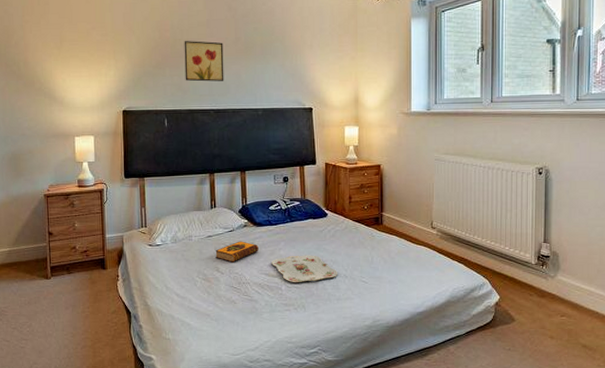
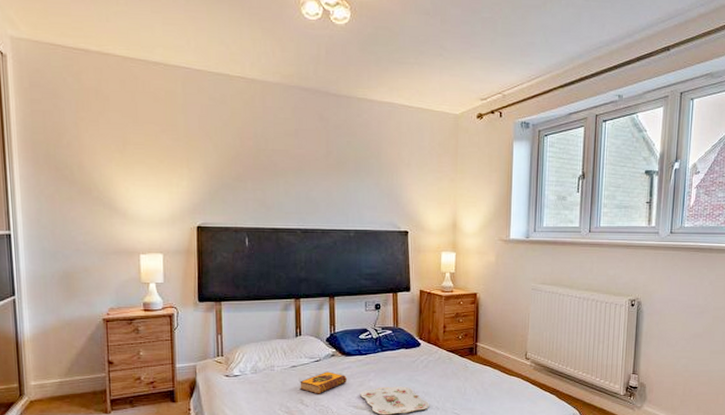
wall art: present [184,41,224,82] -> none [268,152,313,198]

